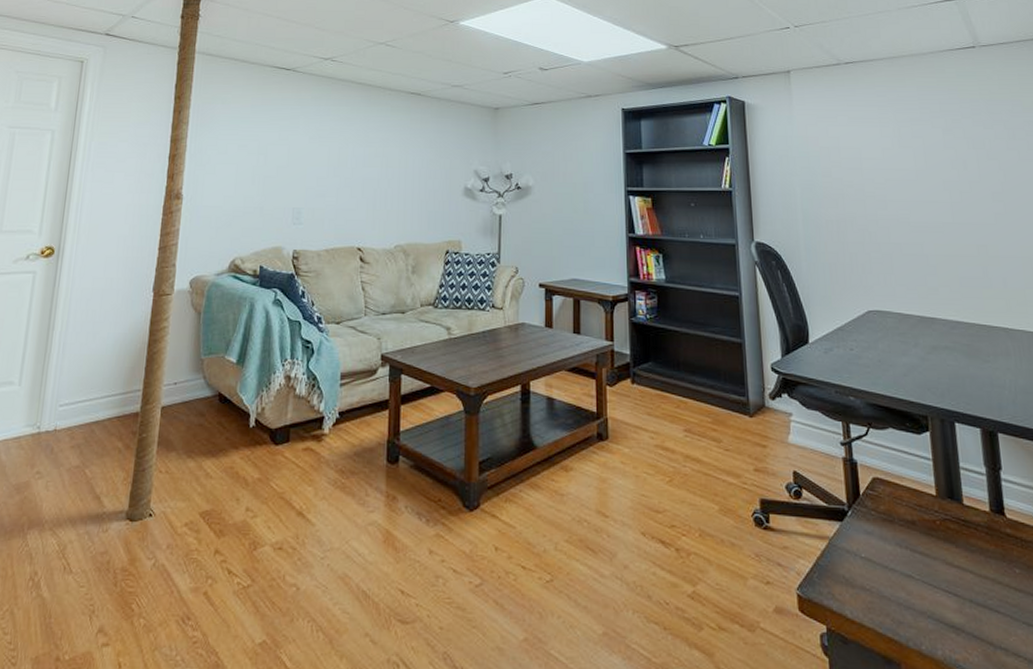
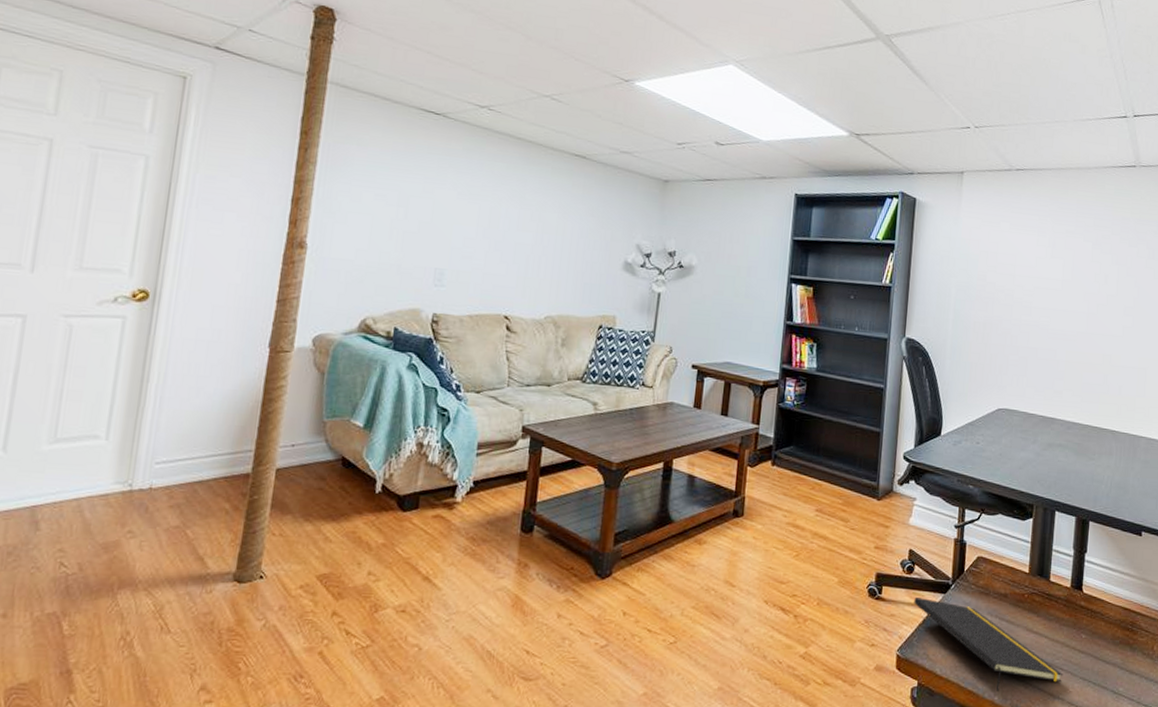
notepad: none [807,525,1001,639] -> present [914,596,1063,691]

